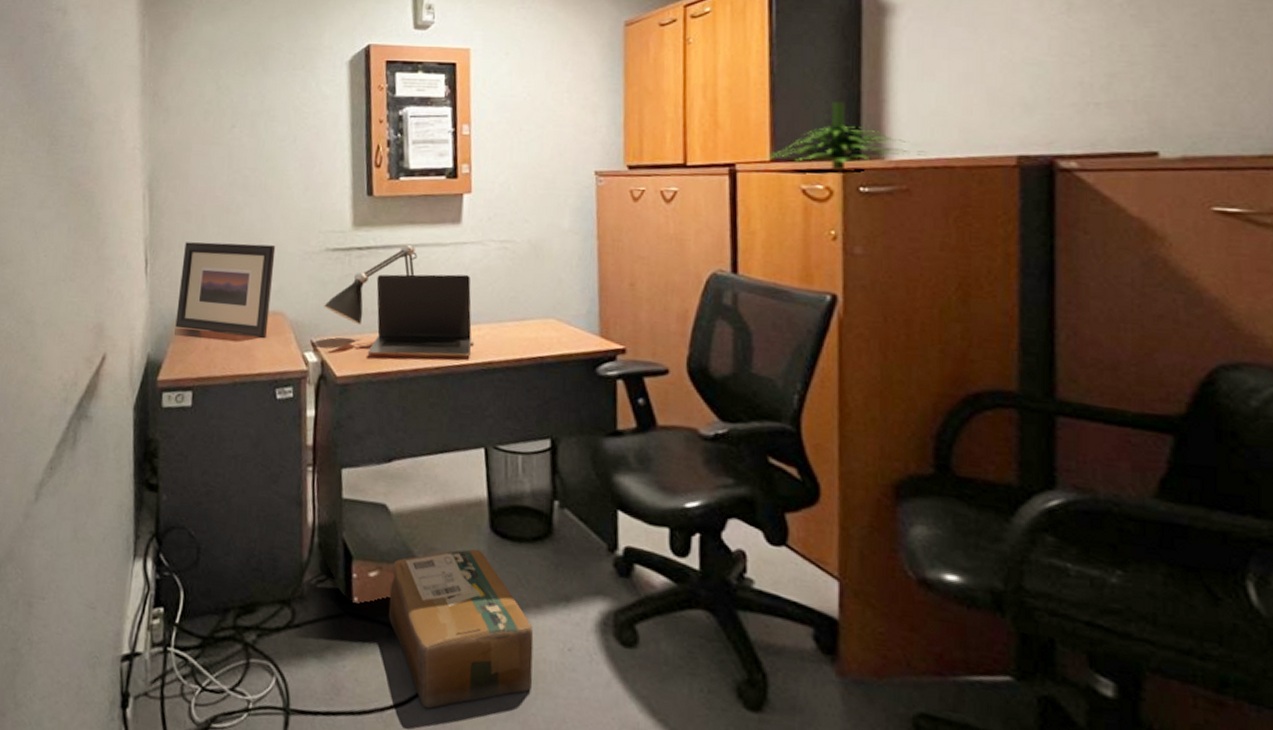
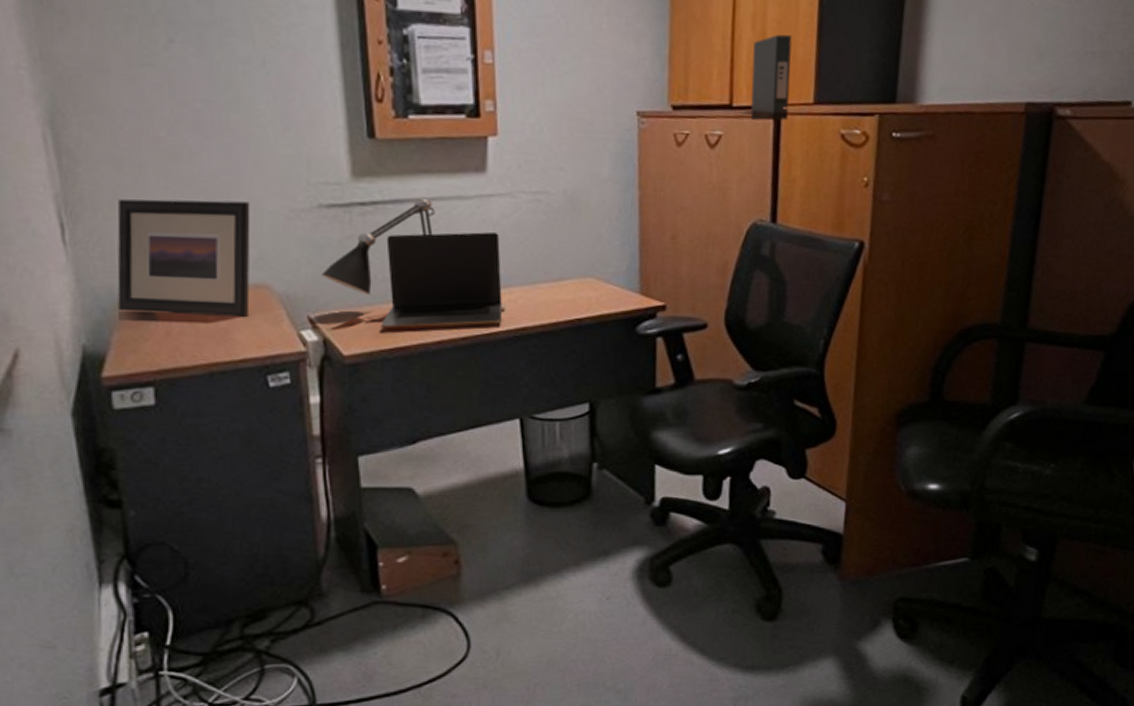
cardboard box: present [388,548,534,709] -> none [421,519,573,676]
binder: none [704,100,745,178] -> present [750,34,792,121]
plant: present [764,101,926,171] -> none [808,39,952,116]

